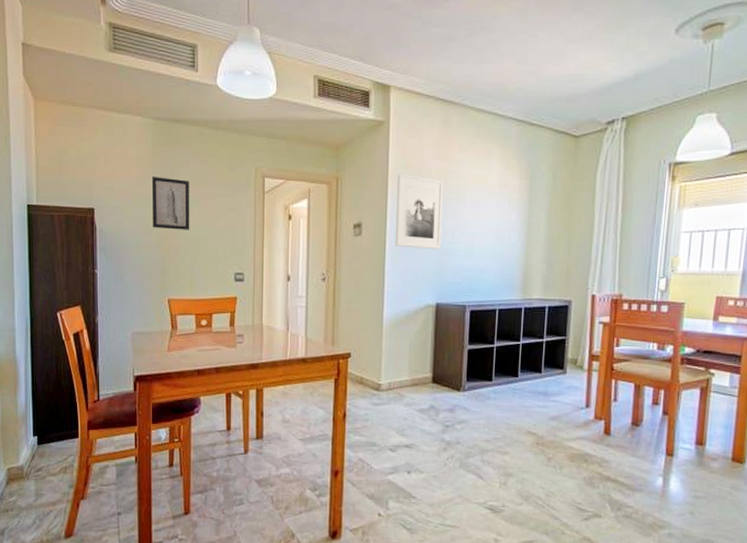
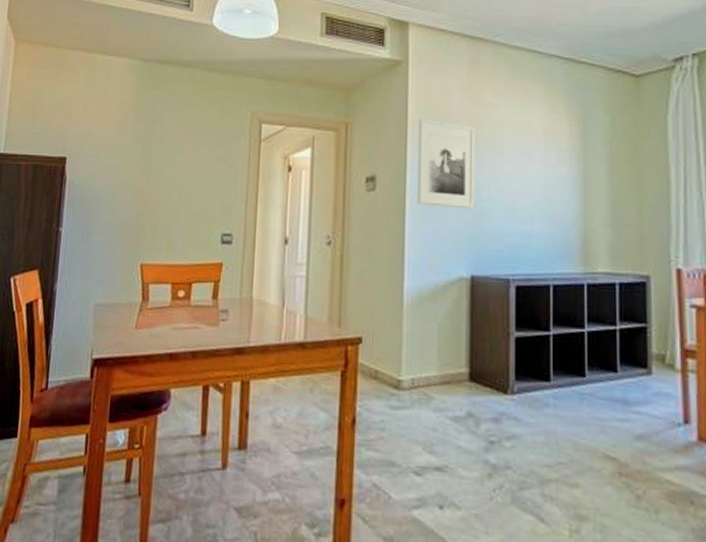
wall art: present [152,177,190,230] -> none [130,122,175,183]

